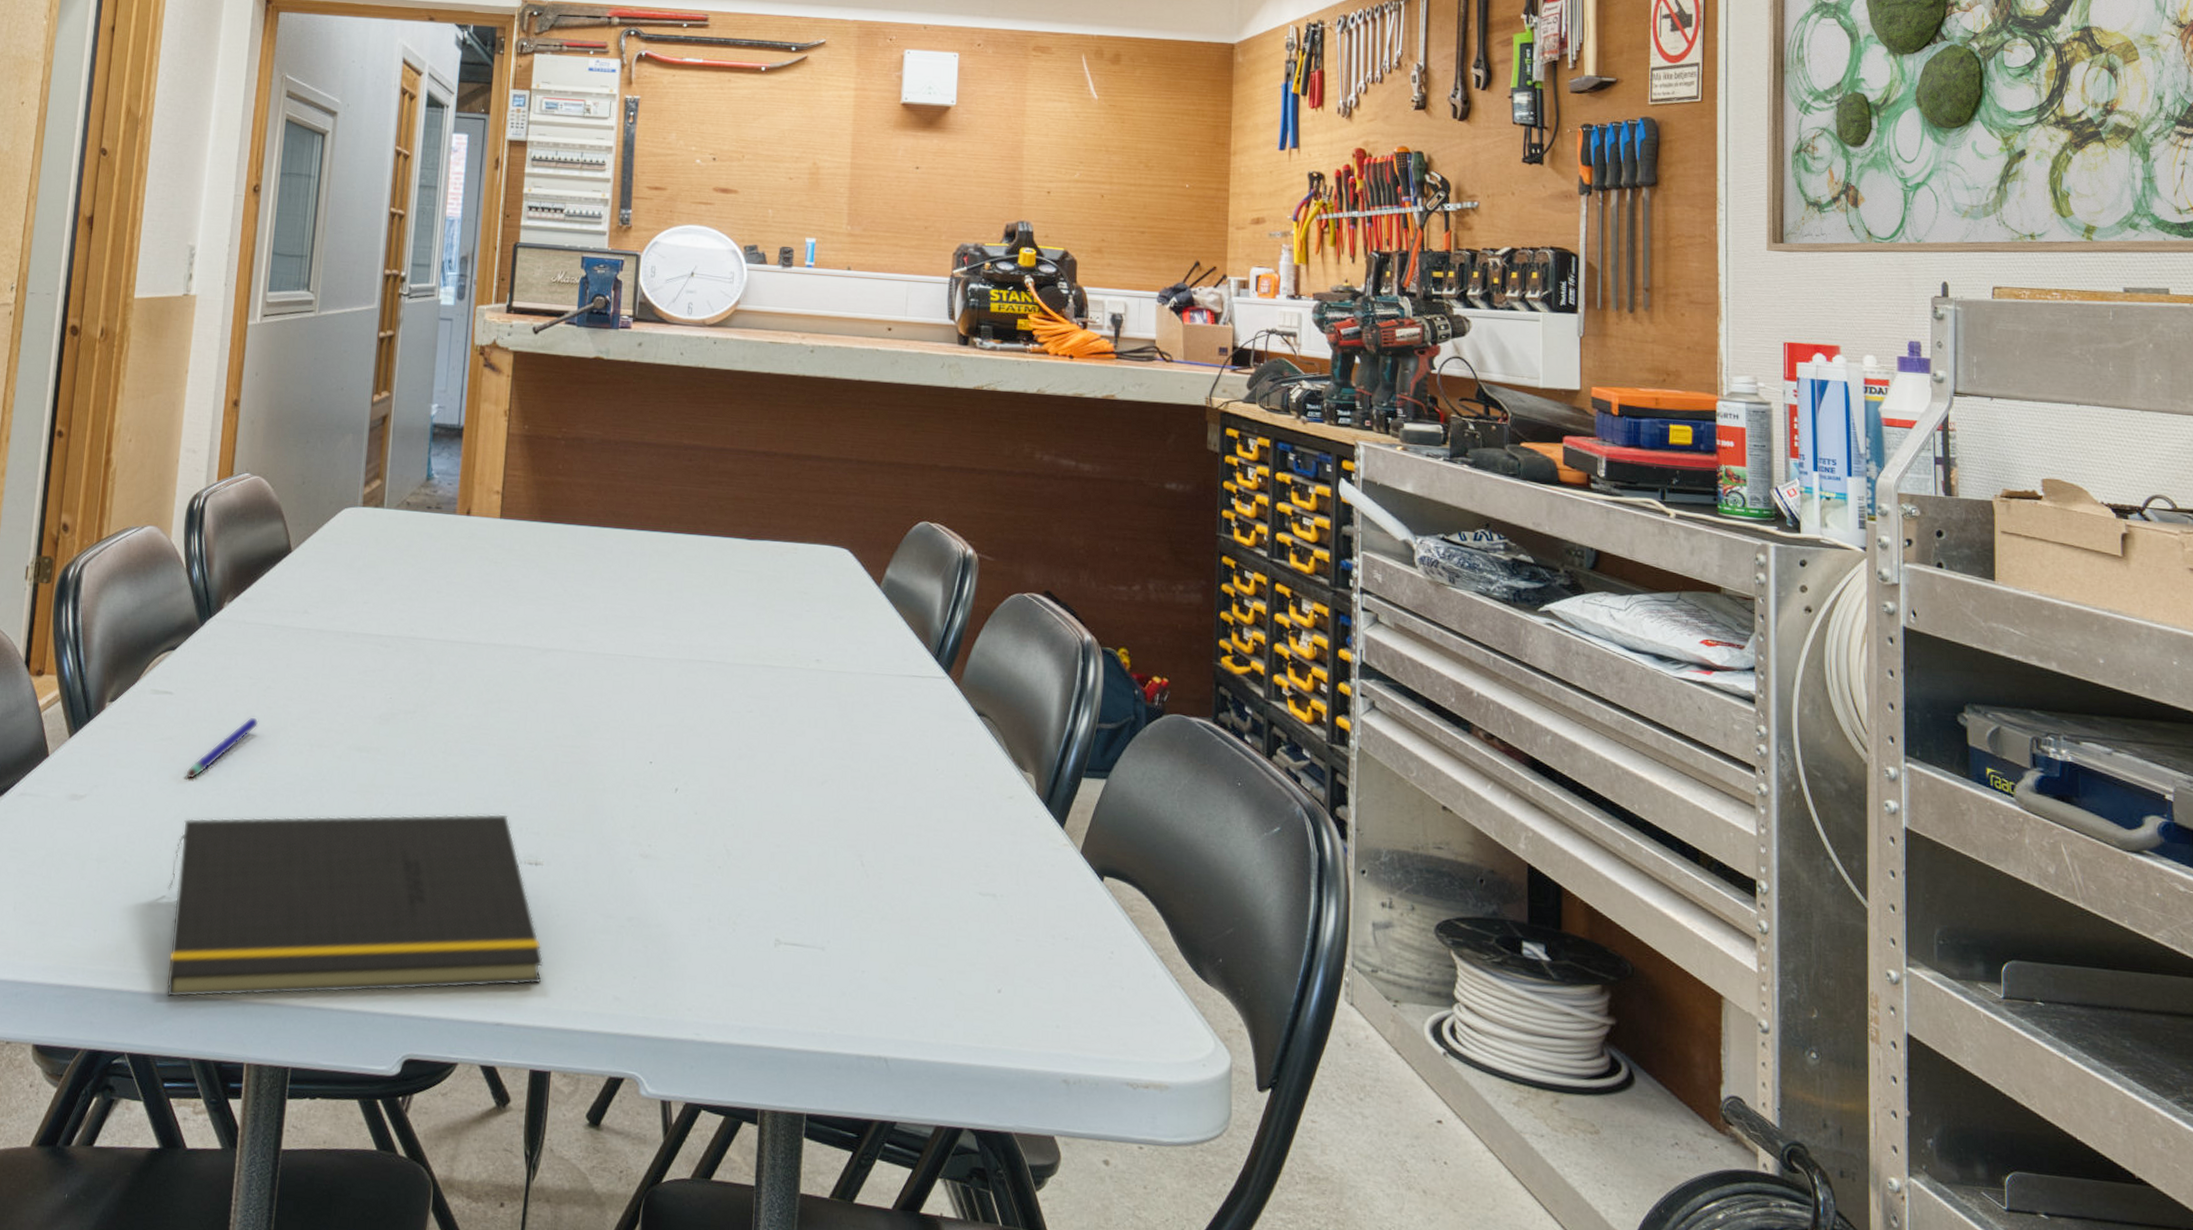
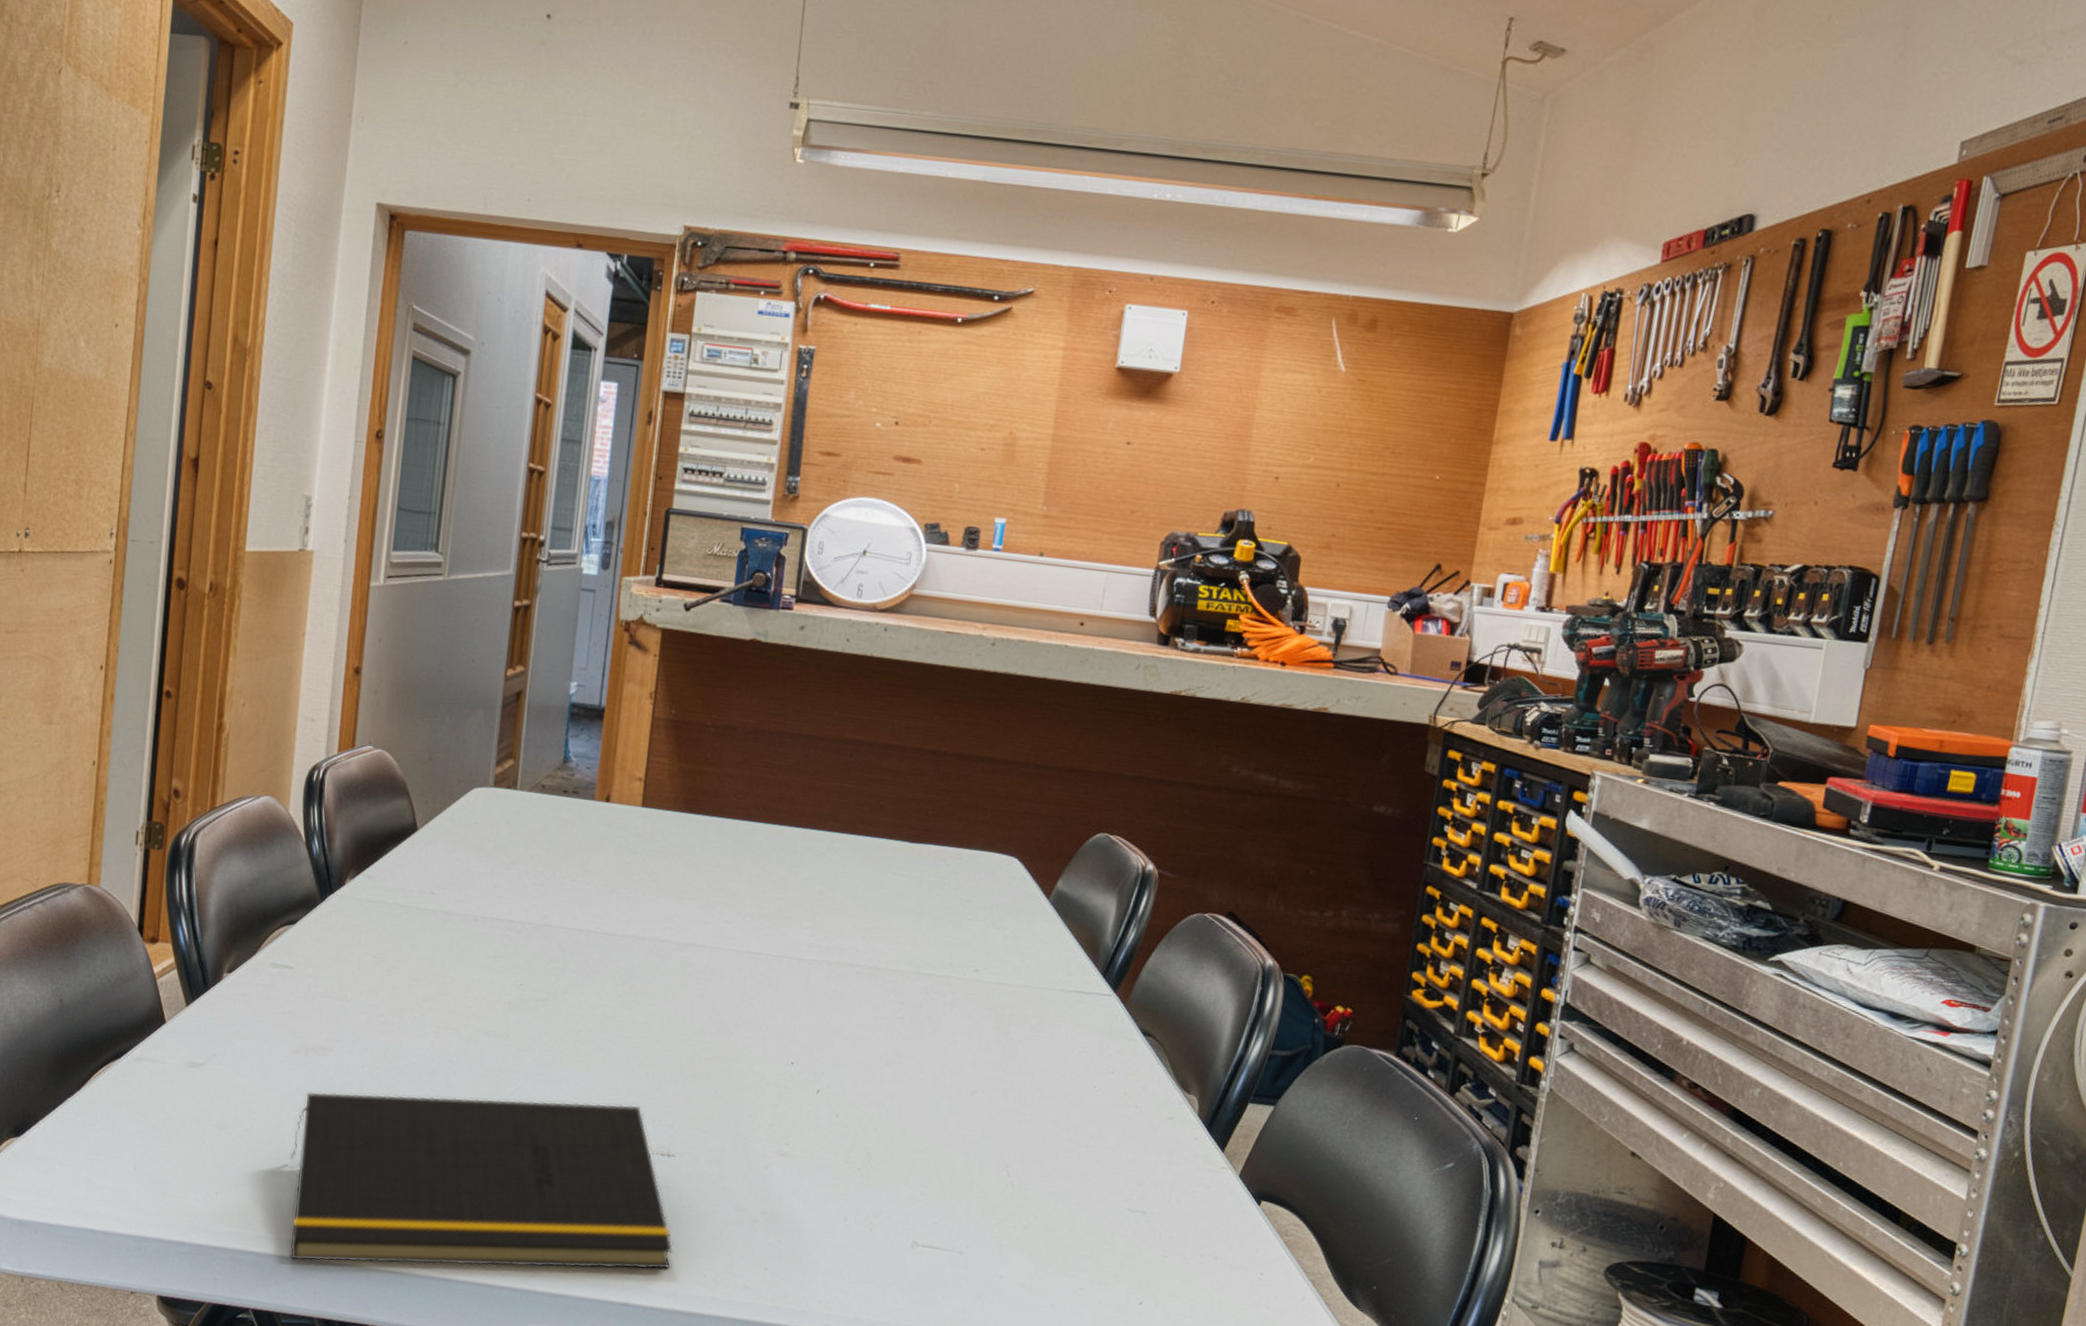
pen: present [186,717,259,779] -> none [307,995,383,1054]

